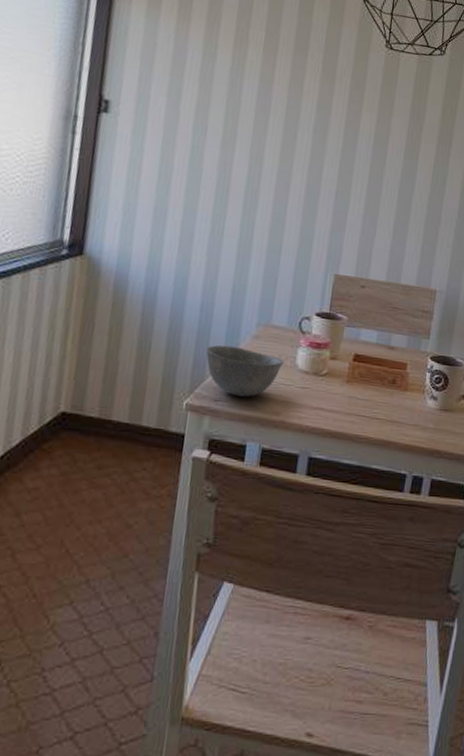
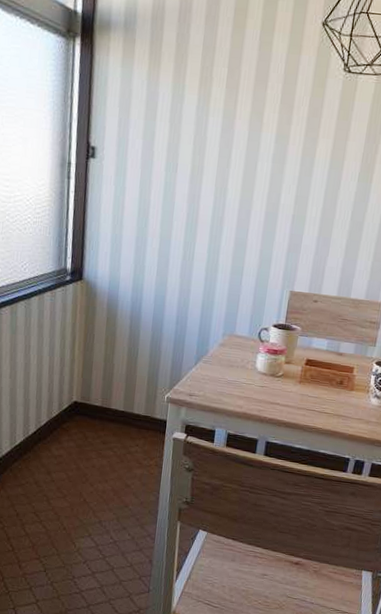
bowl: present [206,345,284,397] -> none [181,351,246,393]

